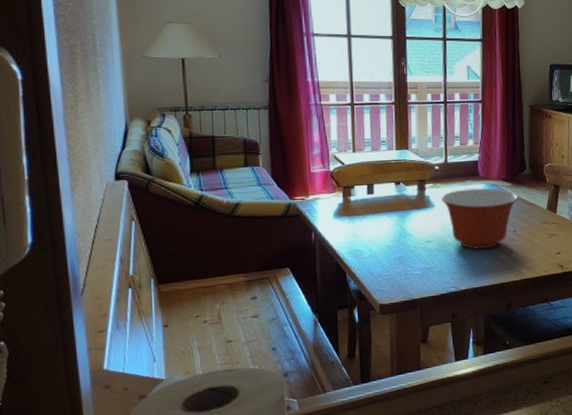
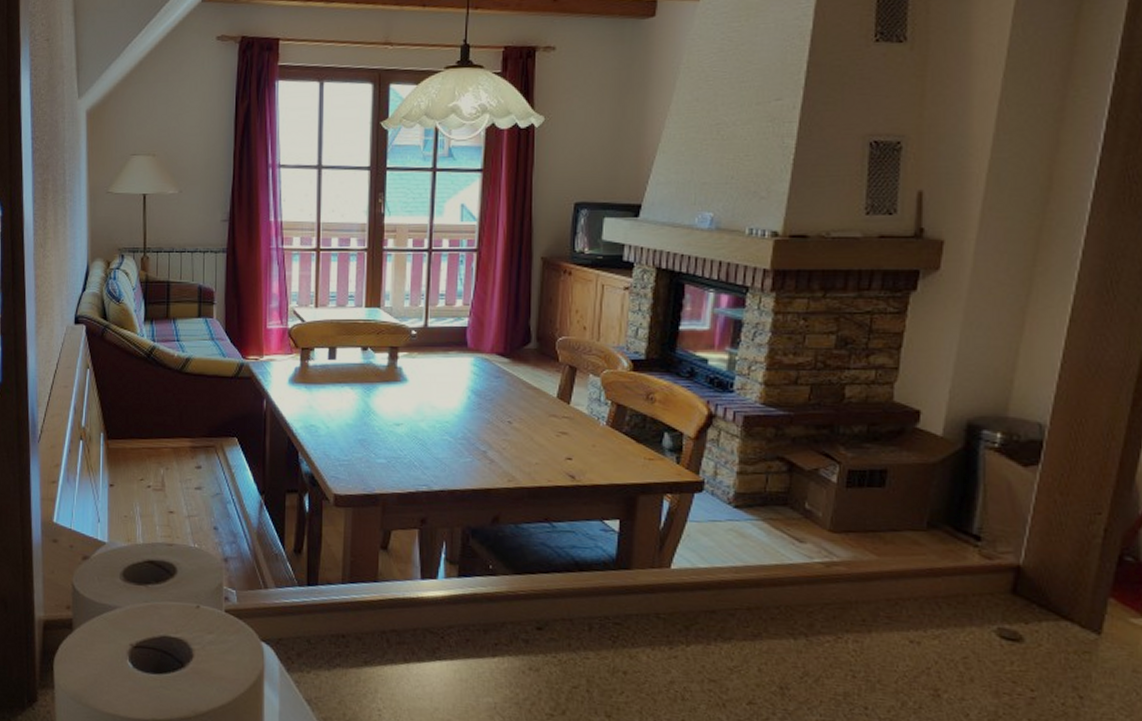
mixing bowl: present [441,188,518,250] -> none [417,362,517,442]

